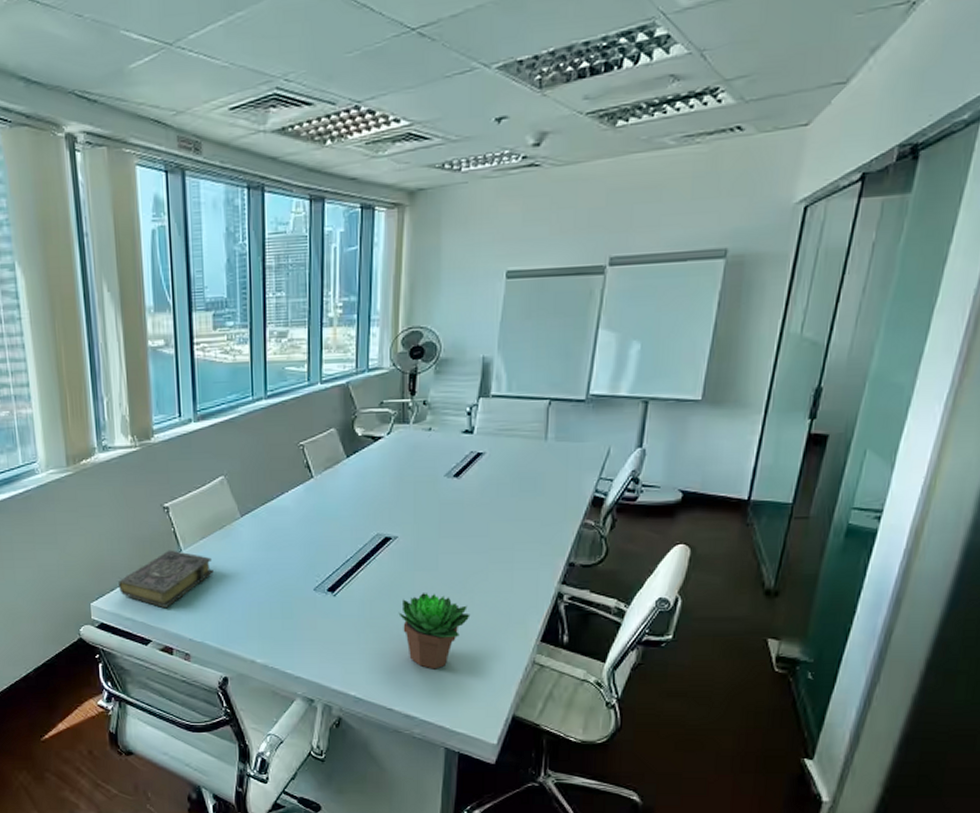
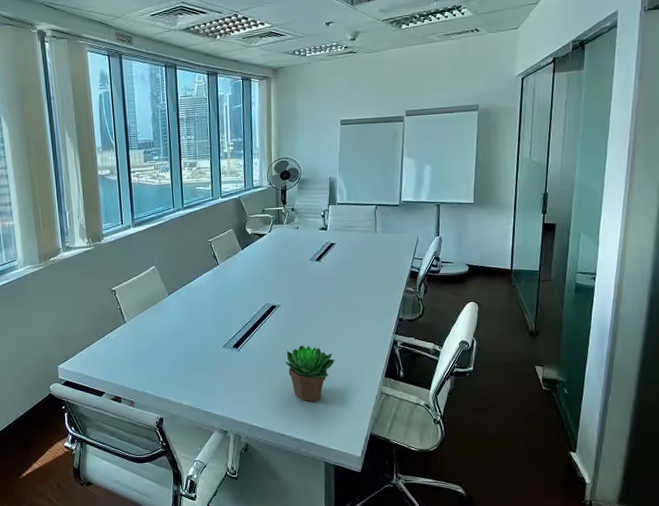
book: present [119,550,214,607] -> none [79,322,150,366]

